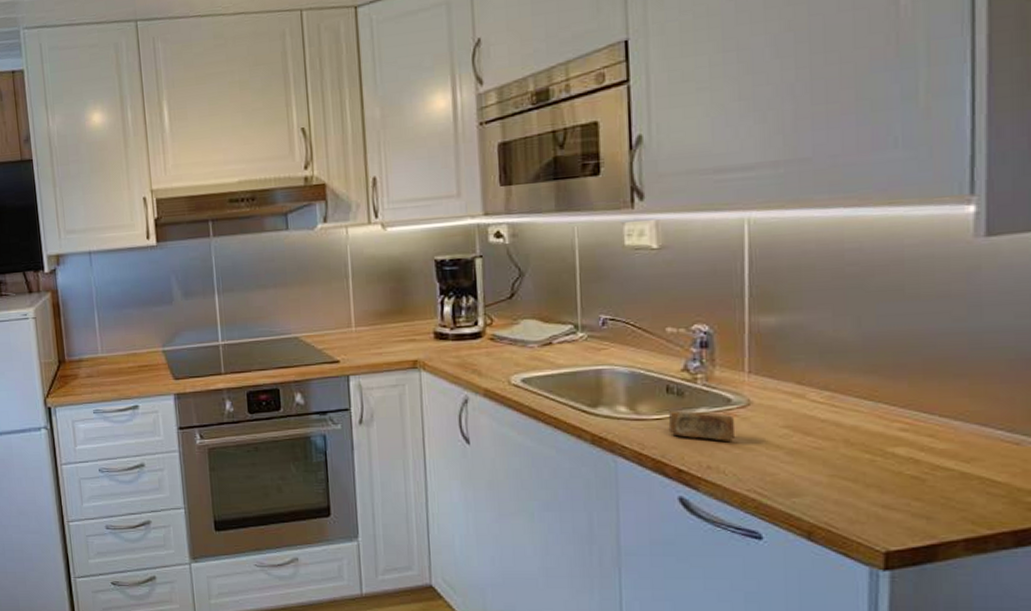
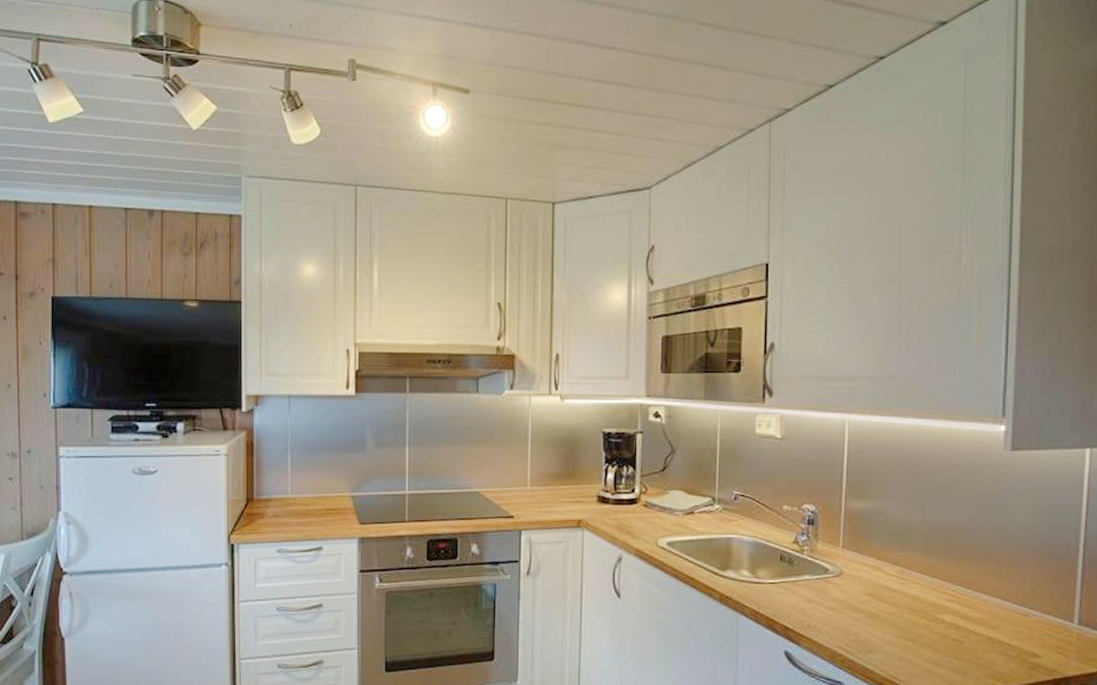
soap bar: present [668,409,736,441] -> none [780,575,830,604]

